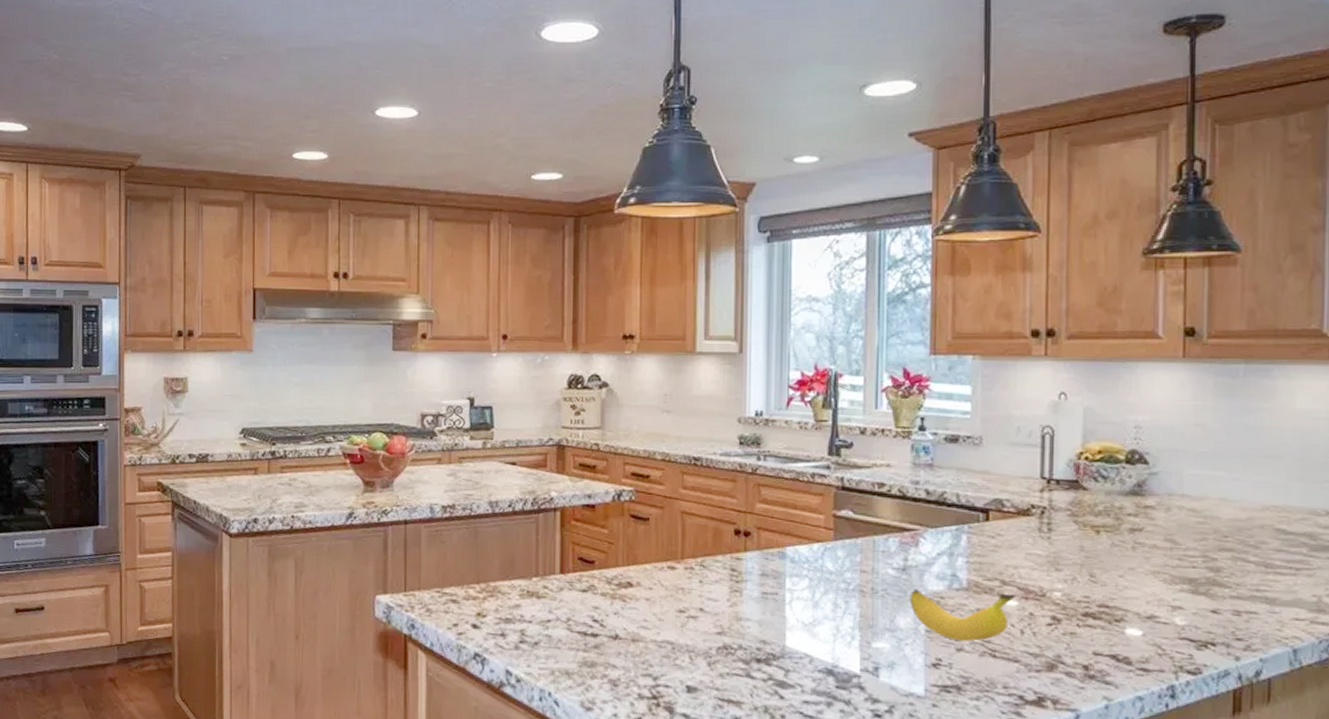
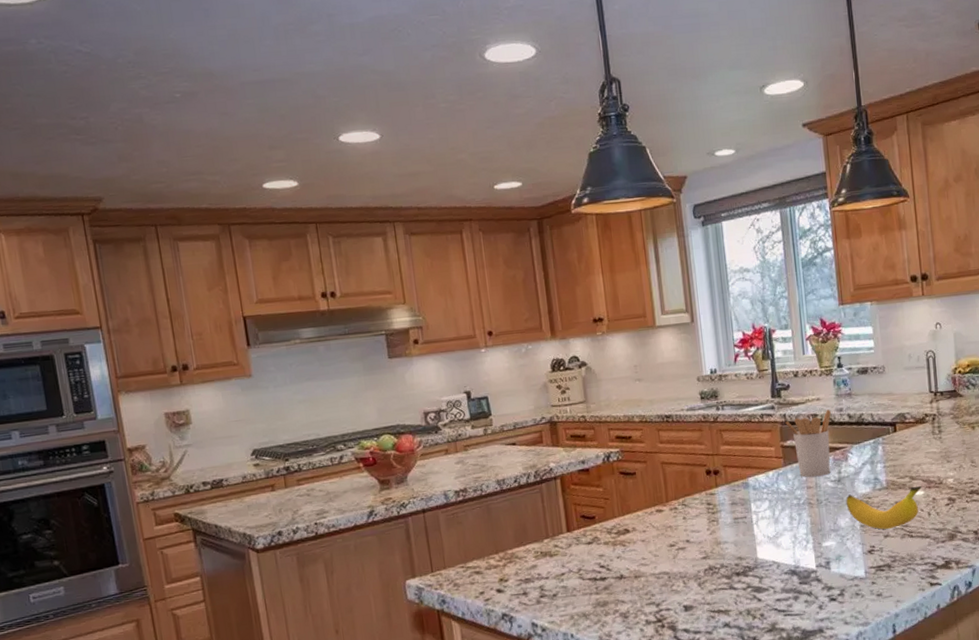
utensil holder: none [842,480,903,561] -> present [785,409,831,478]

